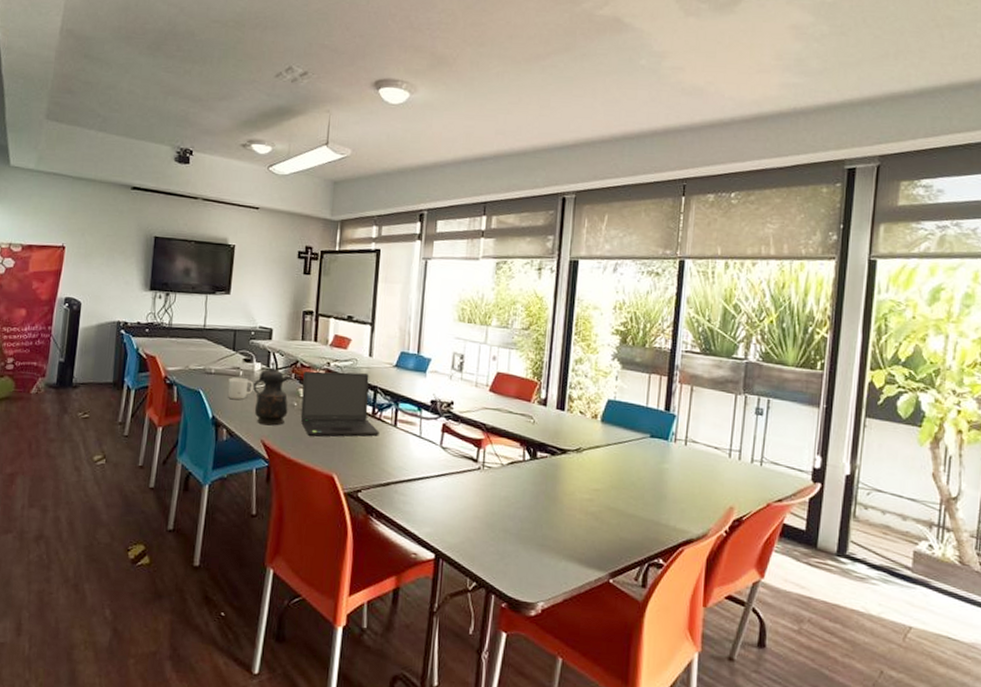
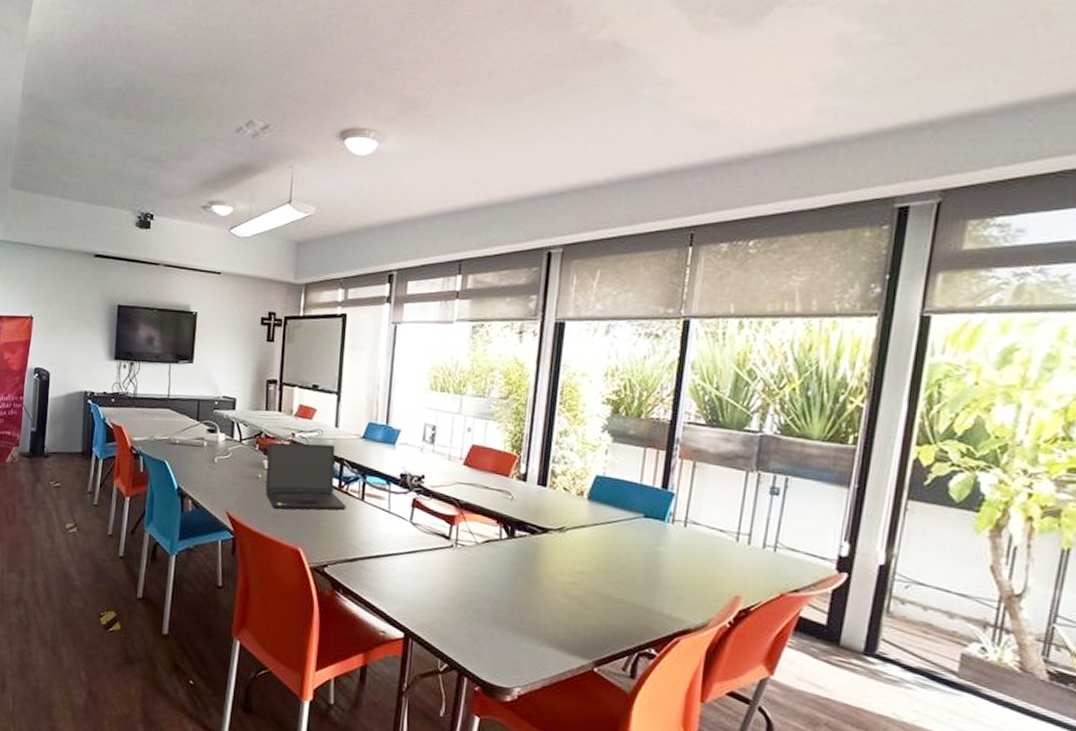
mug: present [227,377,254,400] -> none [192,448,218,471]
coffeepot: present [252,361,293,426] -> none [217,432,257,498]

